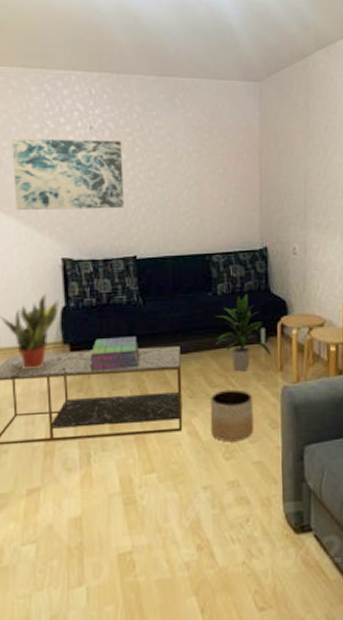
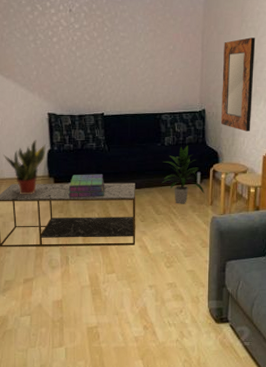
wall art: present [12,138,124,211] -> none [10,18,95,76]
planter: present [210,389,254,442] -> none [156,217,189,255]
home mirror: none [286,157,326,273] -> present [221,37,256,132]

